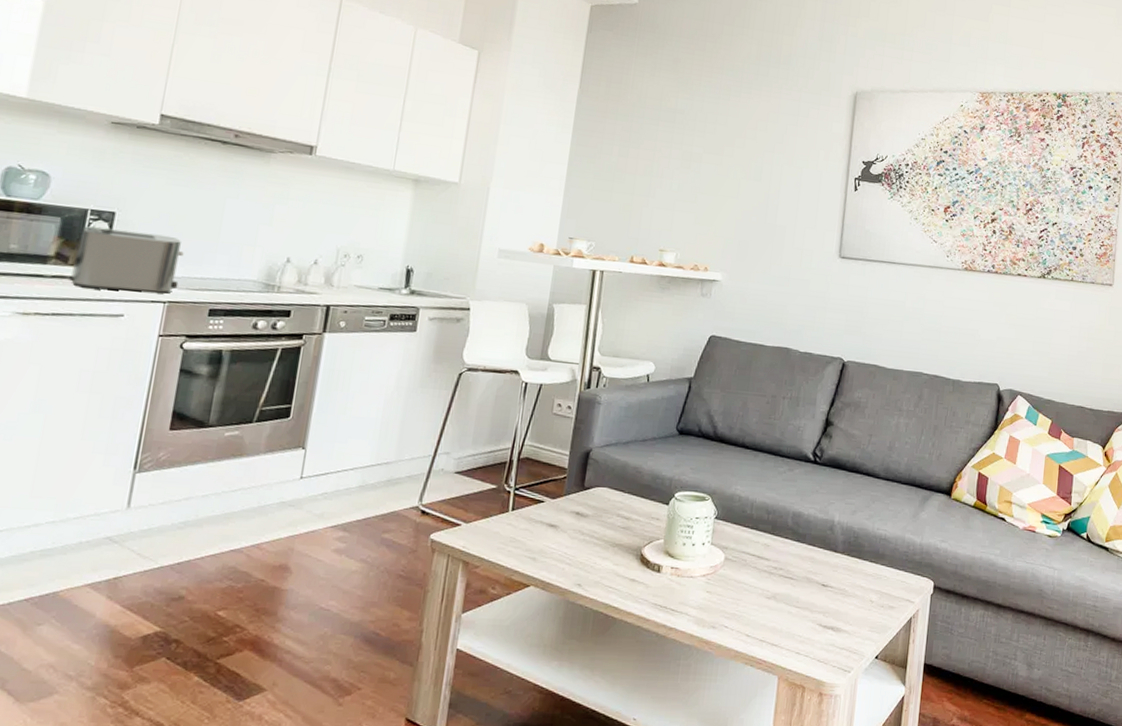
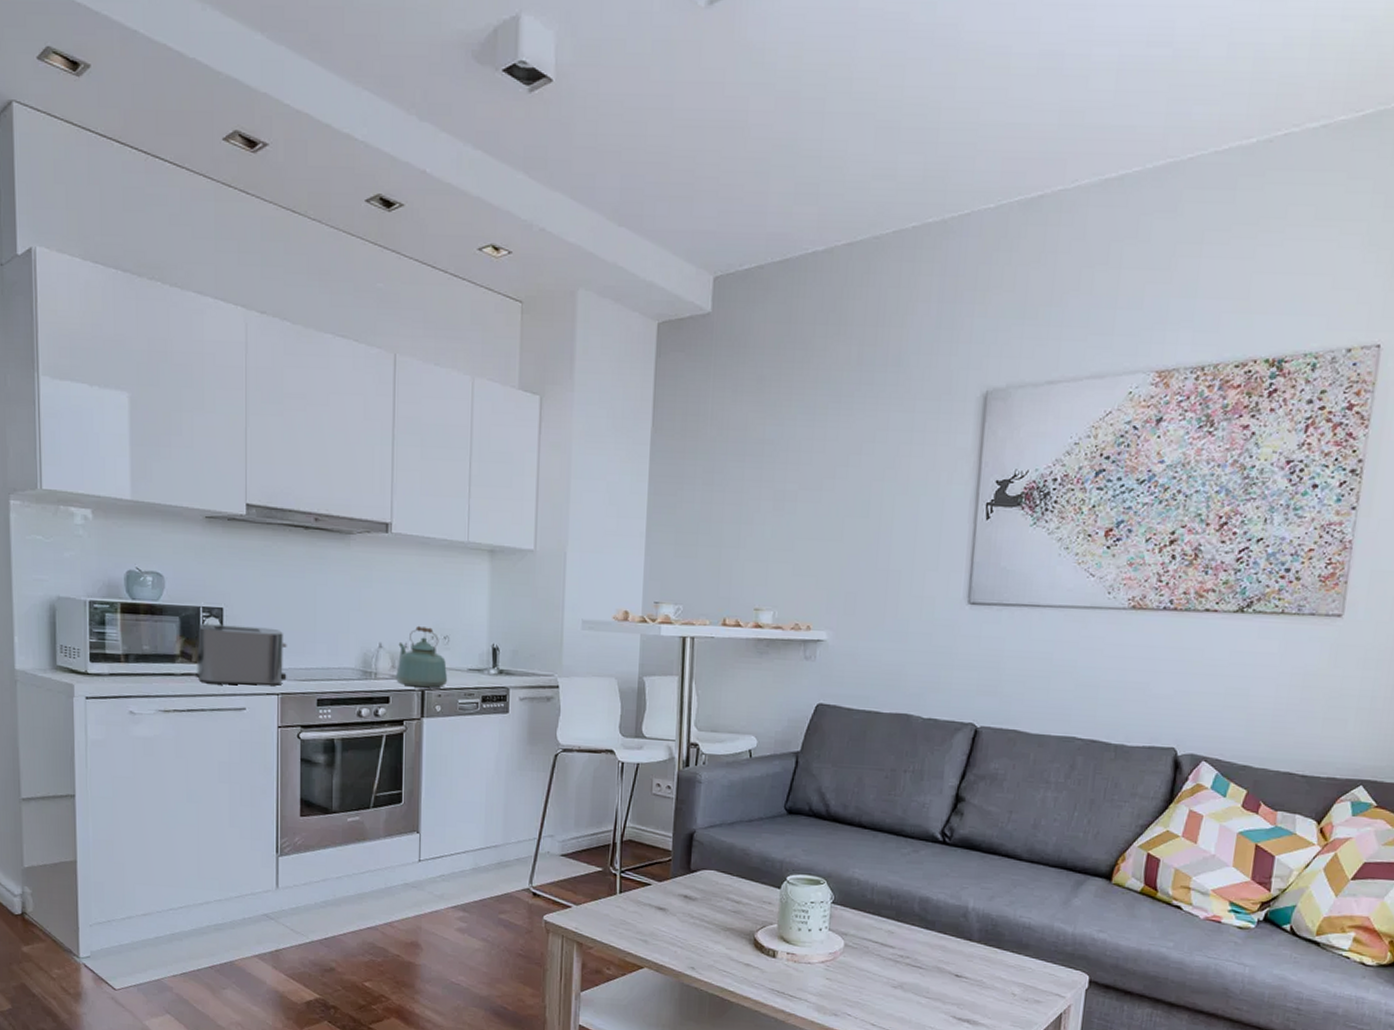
kettle: none [301,243,357,305] -> present [396,625,448,688]

